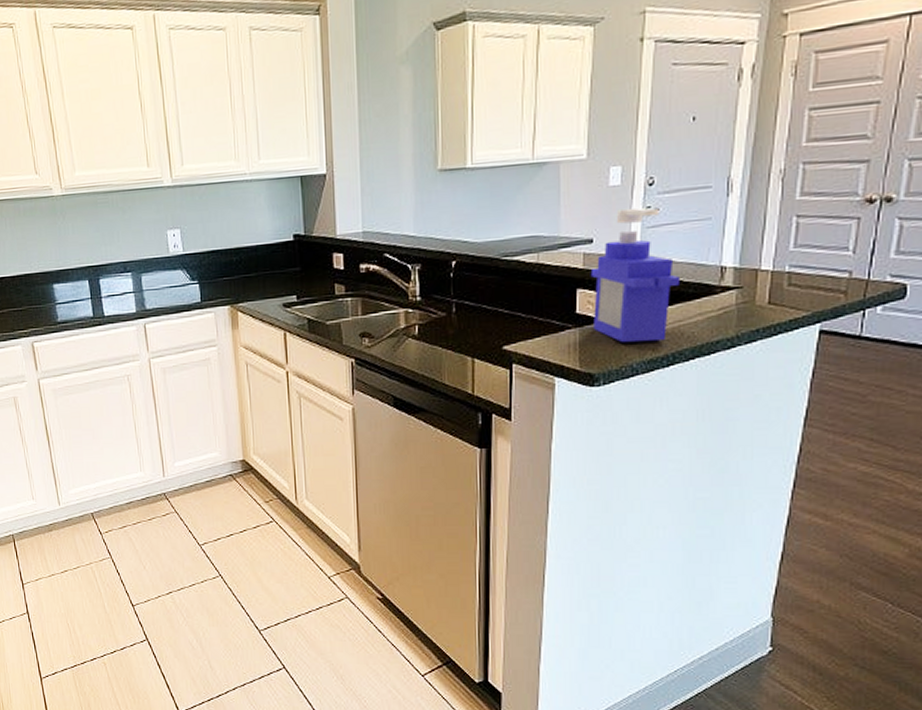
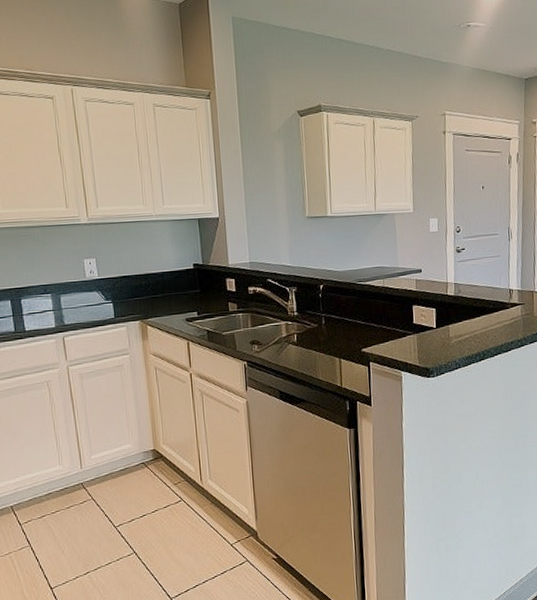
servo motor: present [590,207,679,343] -> none [421,247,483,345]

